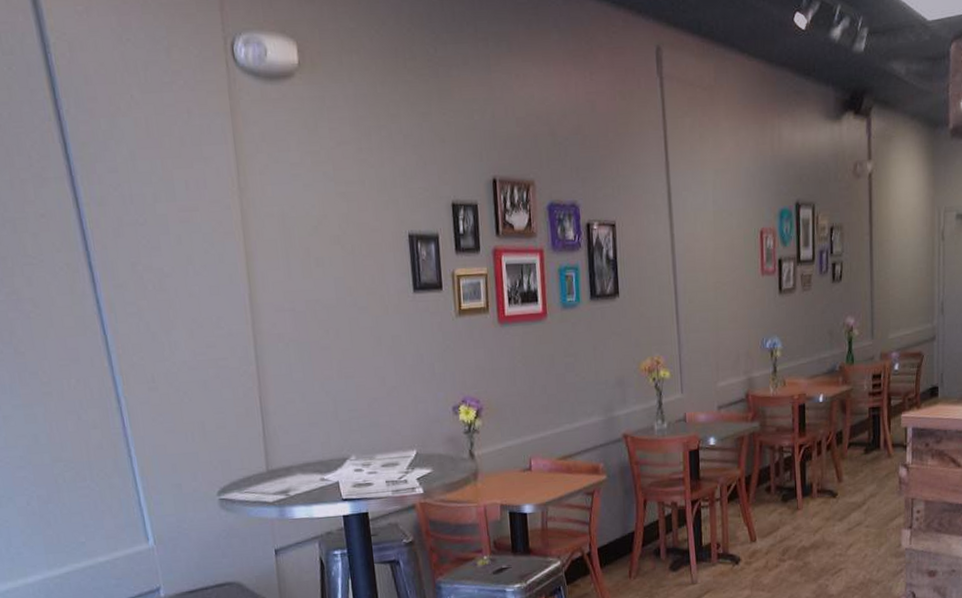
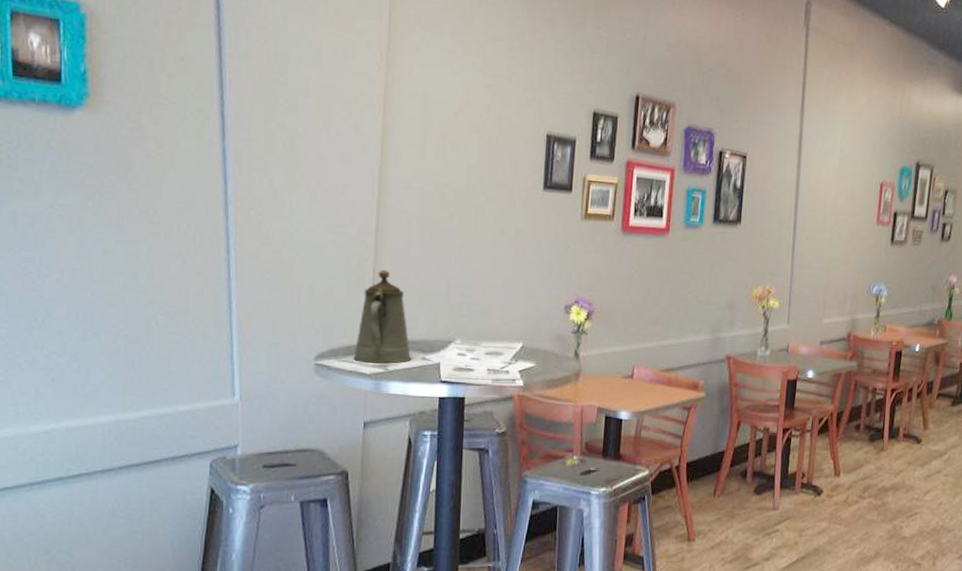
coffee pot: none [254,396,311,492] -> present [353,270,412,364]

